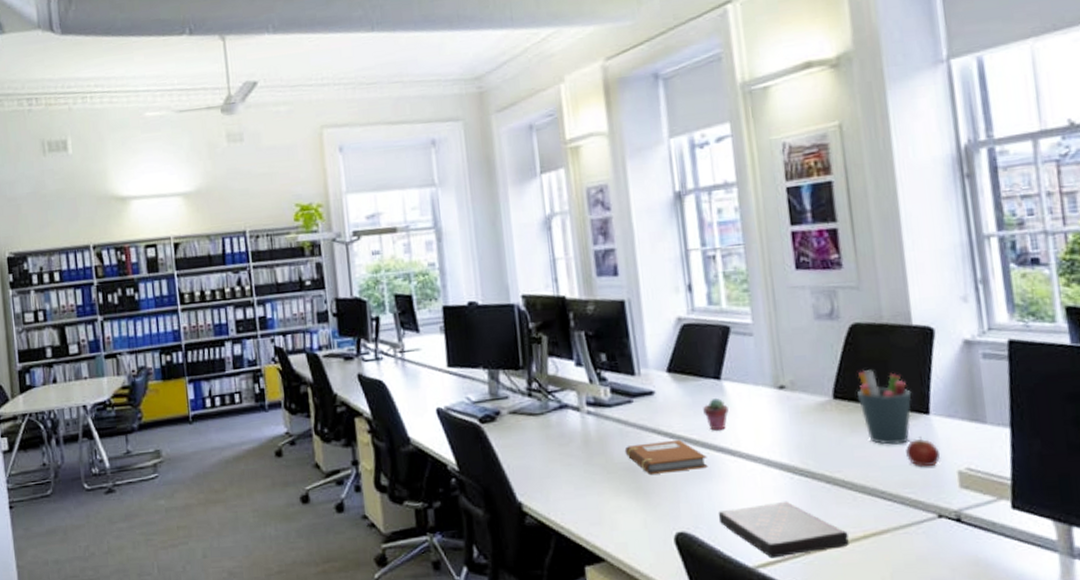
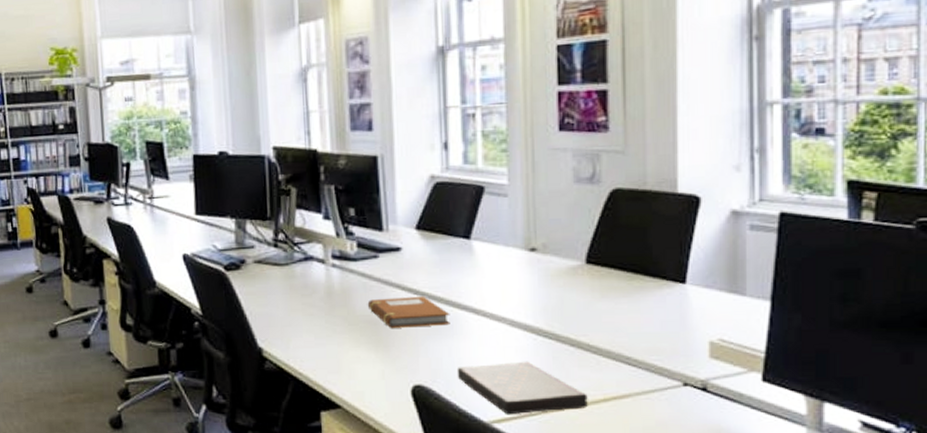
potted succulent: present [703,397,729,431] -> none [450,256,476,289]
pen holder: present [857,370,912,445] -> none [612,236,669,312]
apple: present [906,437,940,466] -> none [657,305,692,335]

